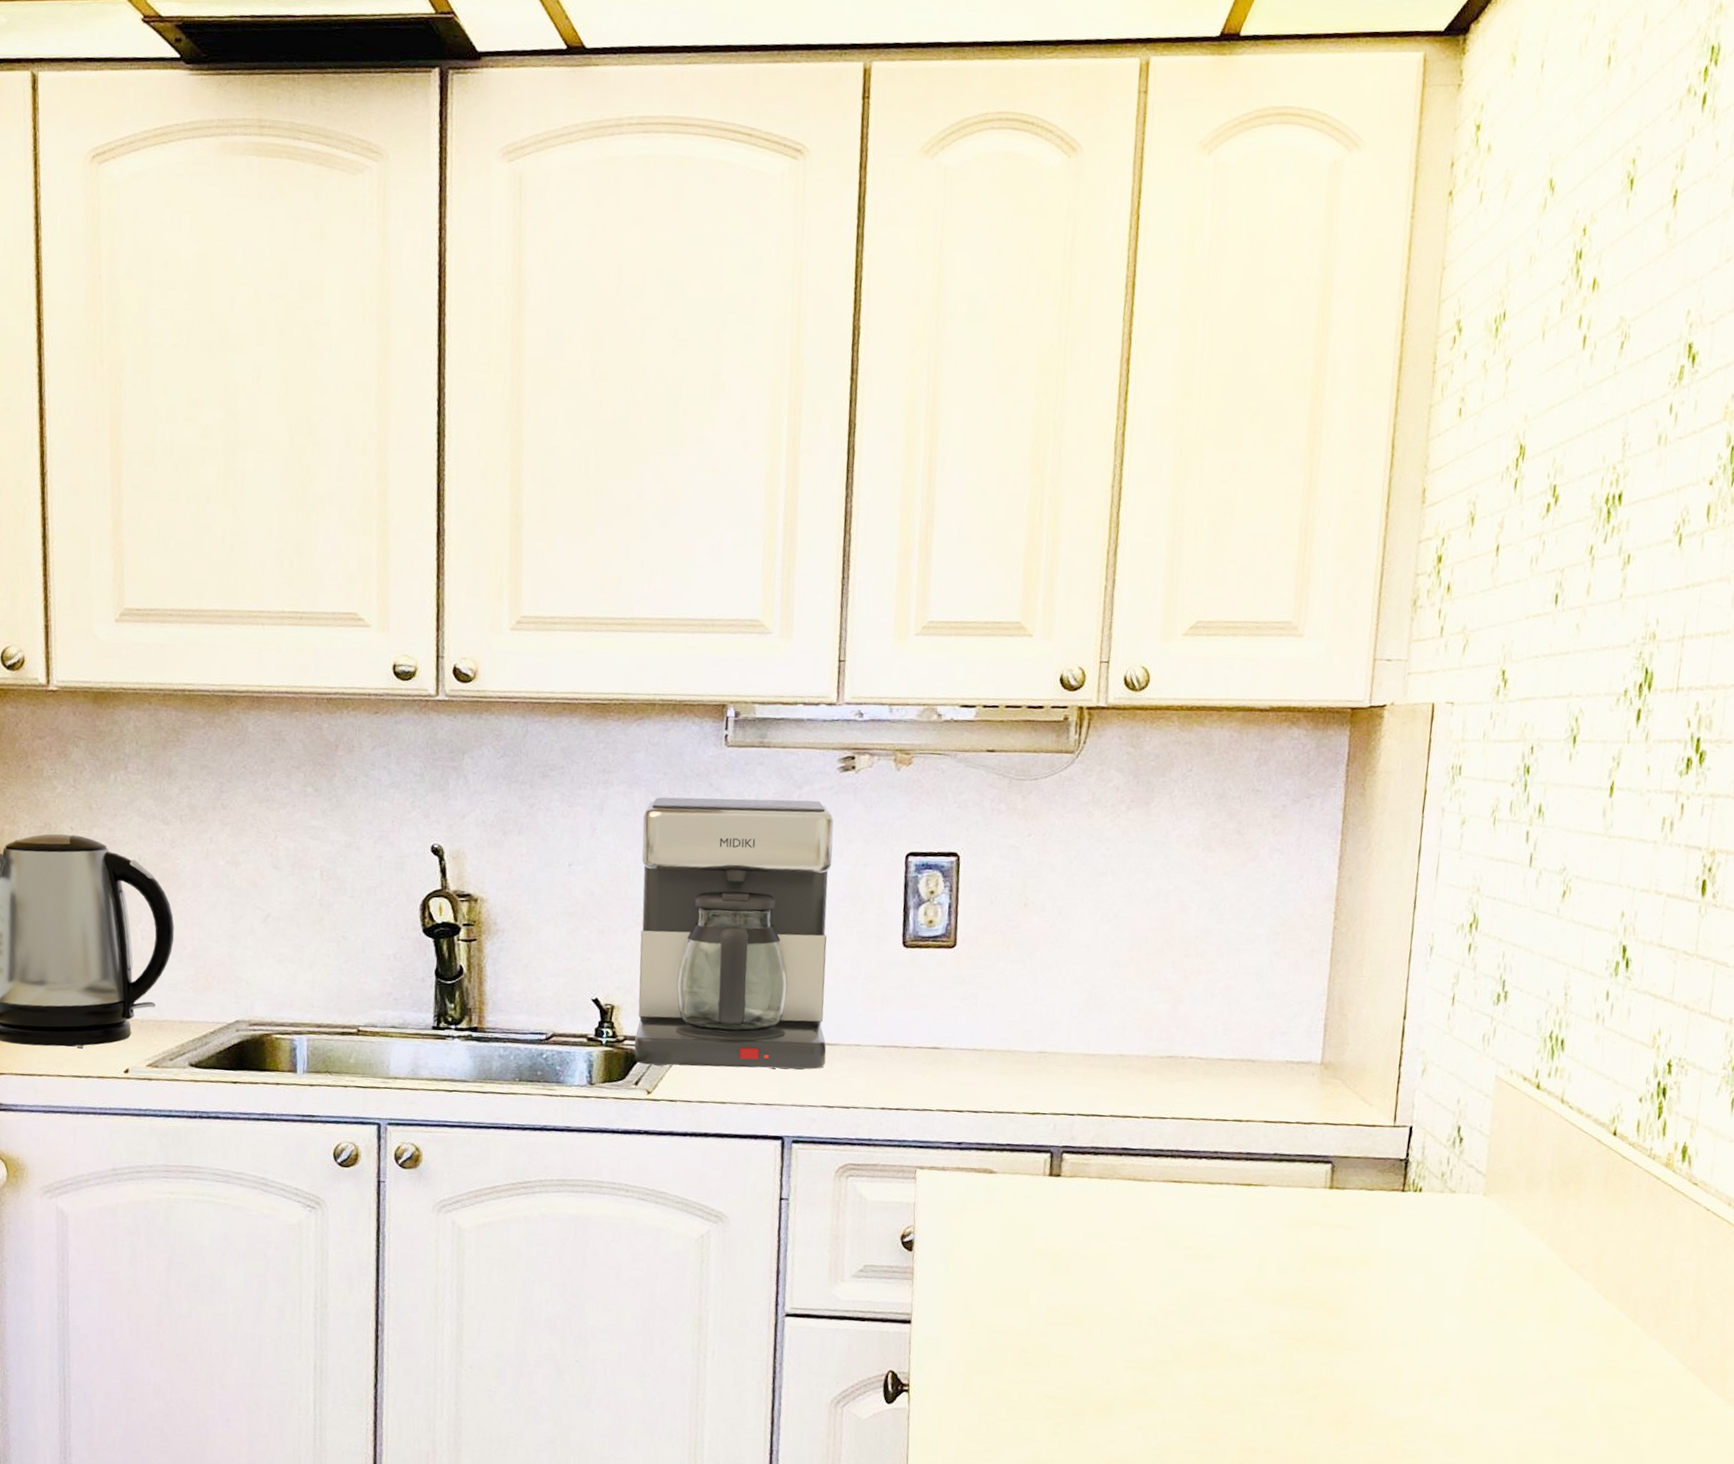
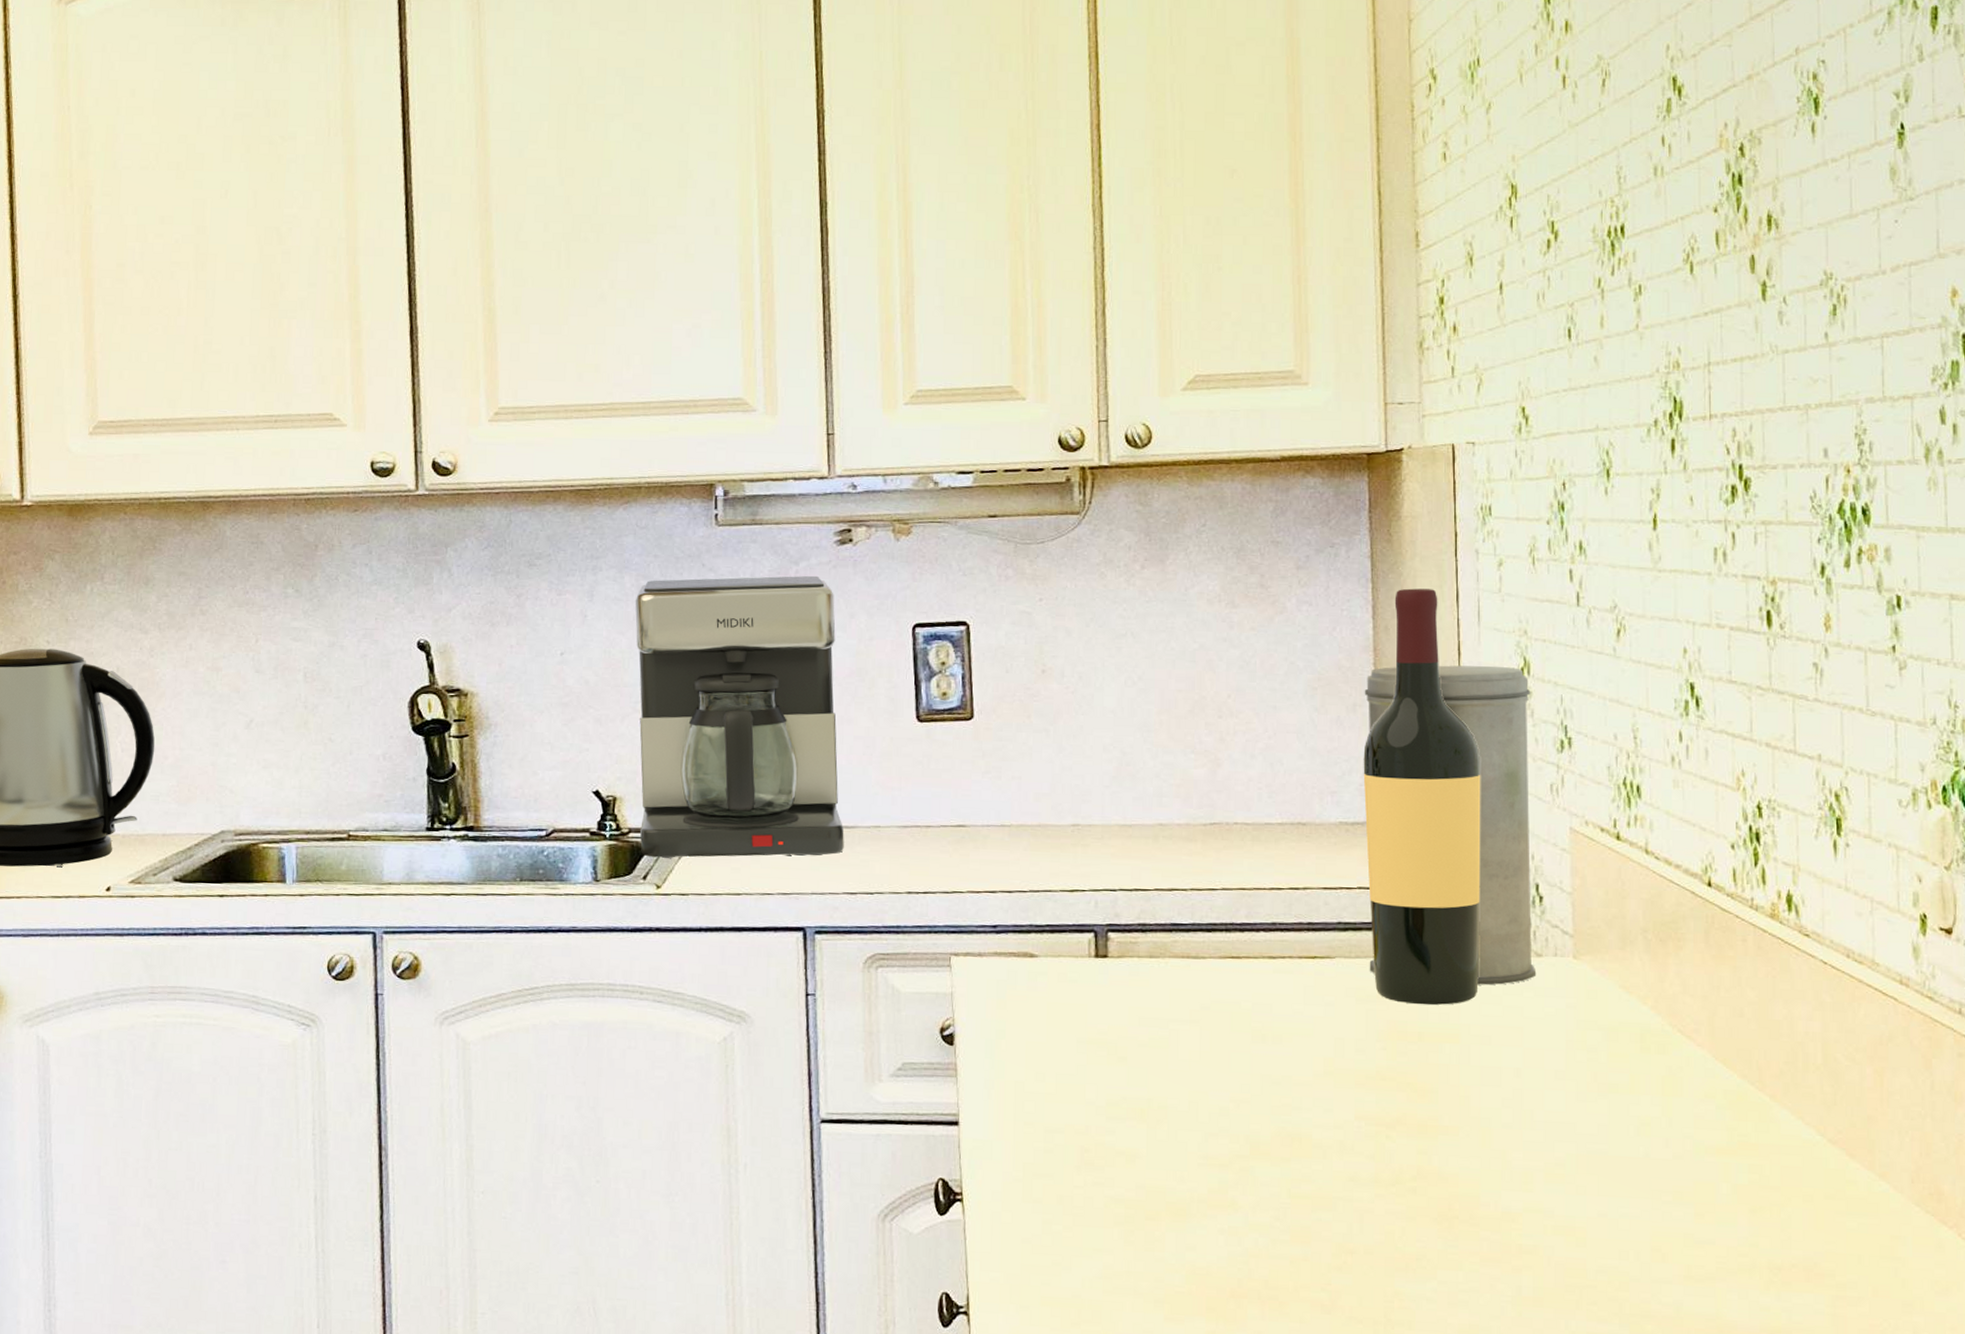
canister: none [1298,916,1477,1217] -> present [1364,665,1537,985]
wine bottle: none [1301,841,1422,1233] -> present [1363,588,1481,1005]

